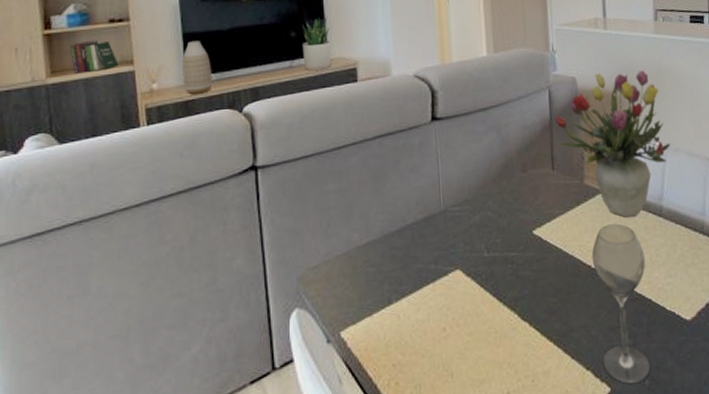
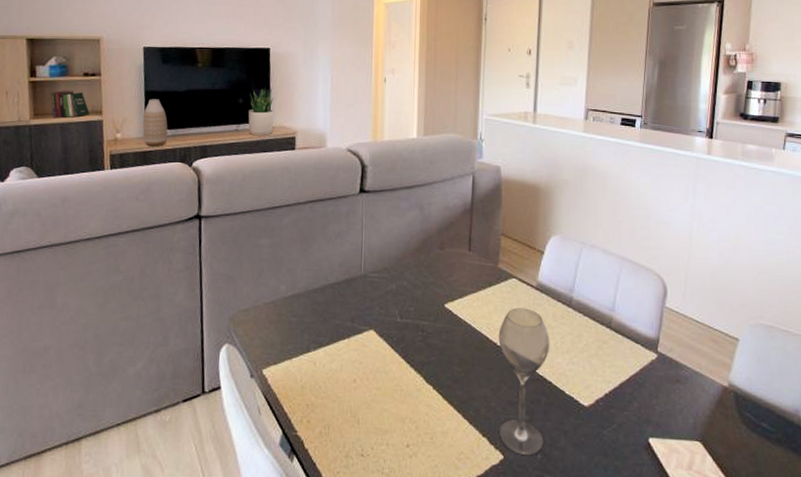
flower arrangement: present [554,70,670,217] -> none [473,165,587,304]

